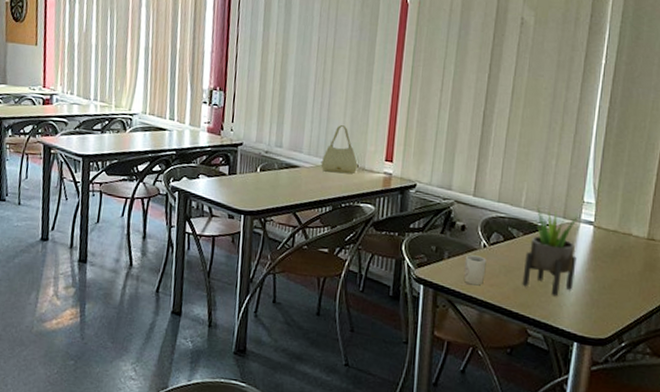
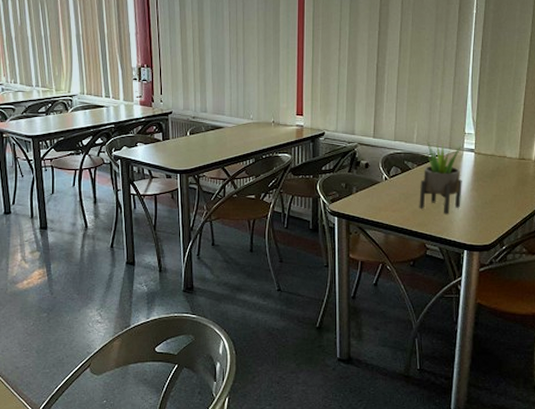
handbag: present [321,125,359,173] -> none [241,88,274,130]
mug: present [463,255,487,286] -> none [370,187,388,213]

